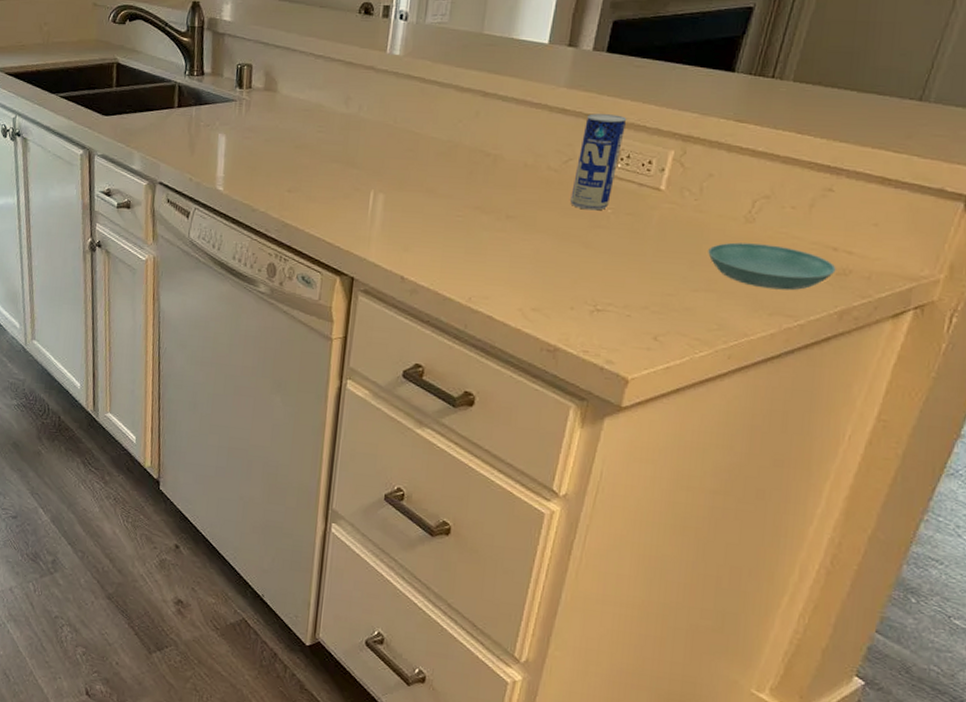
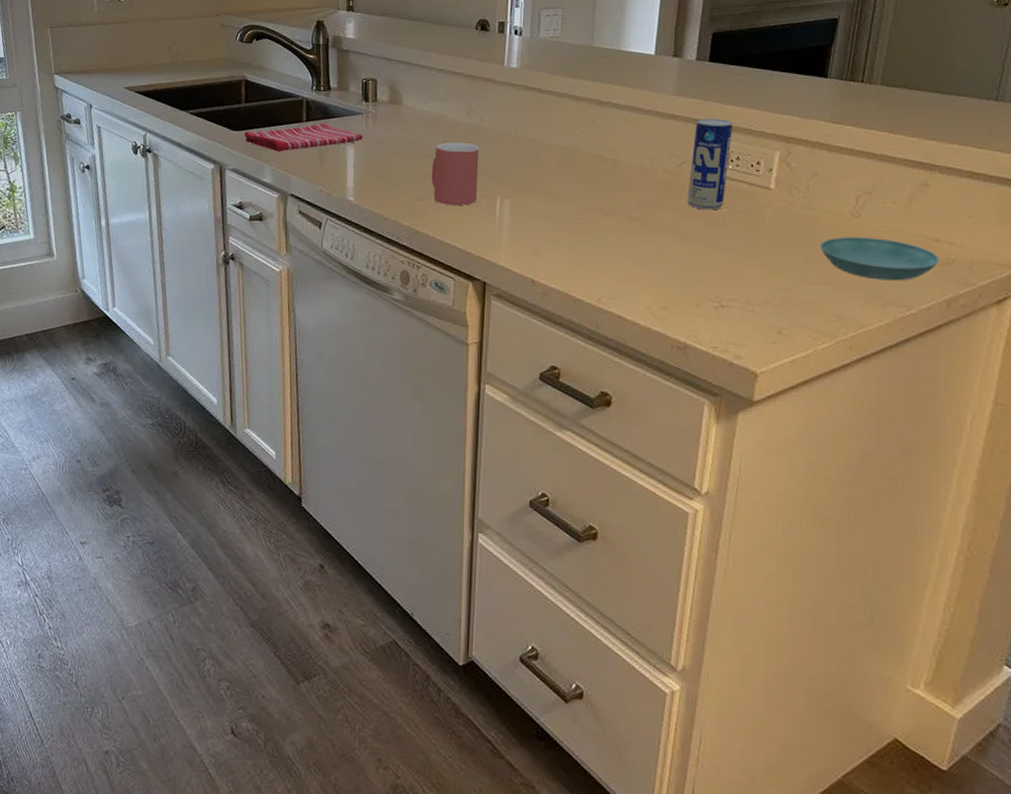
dish towel: none [114,109,236,139] -> present [243,122,364,152]
mug: none [303,133,355,199] -> present [431,143,480,206]

